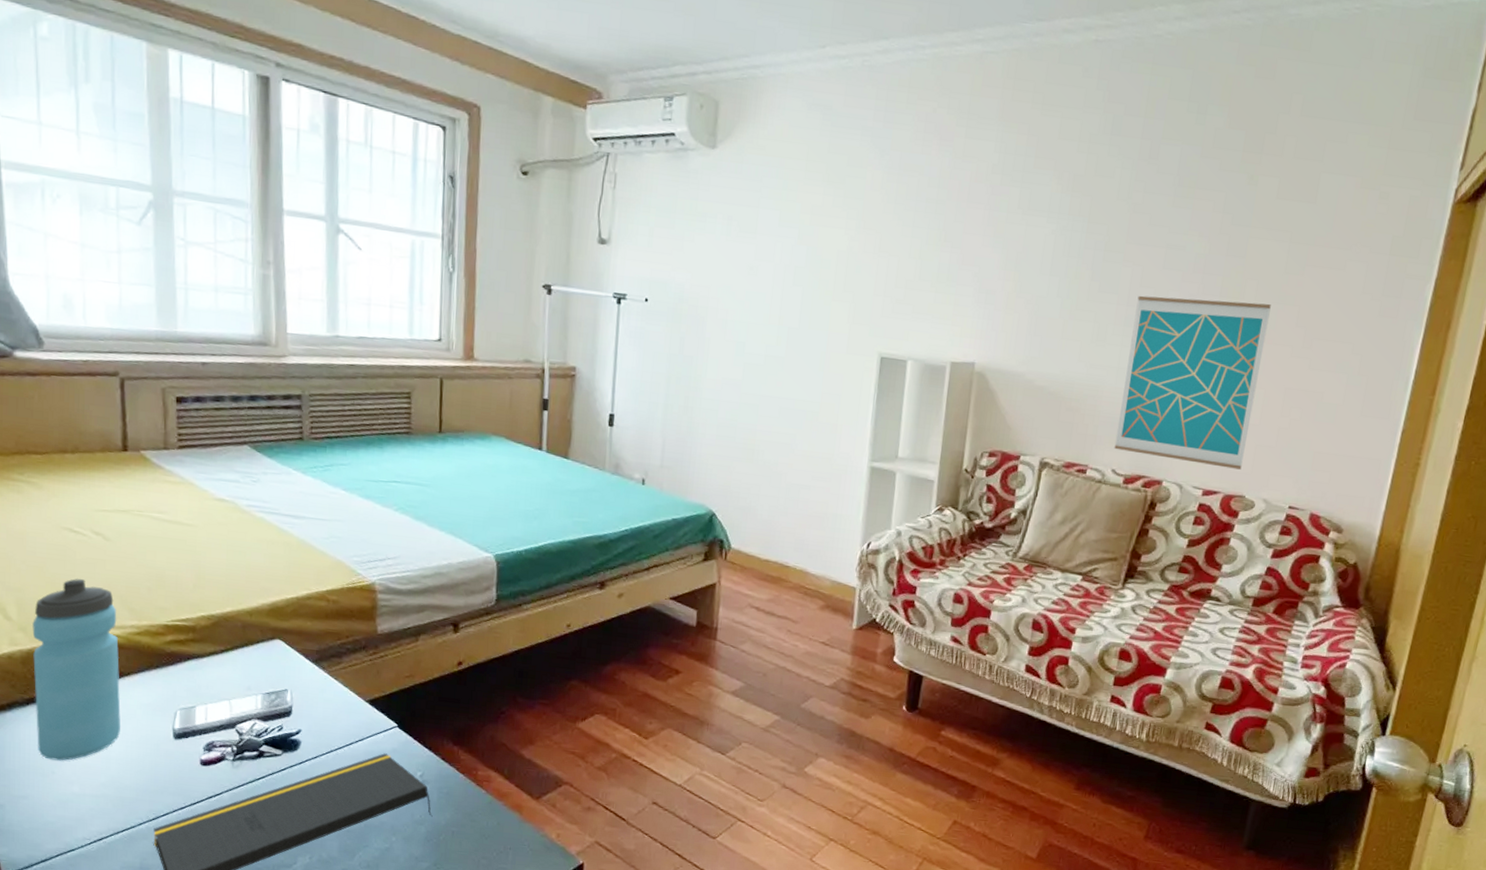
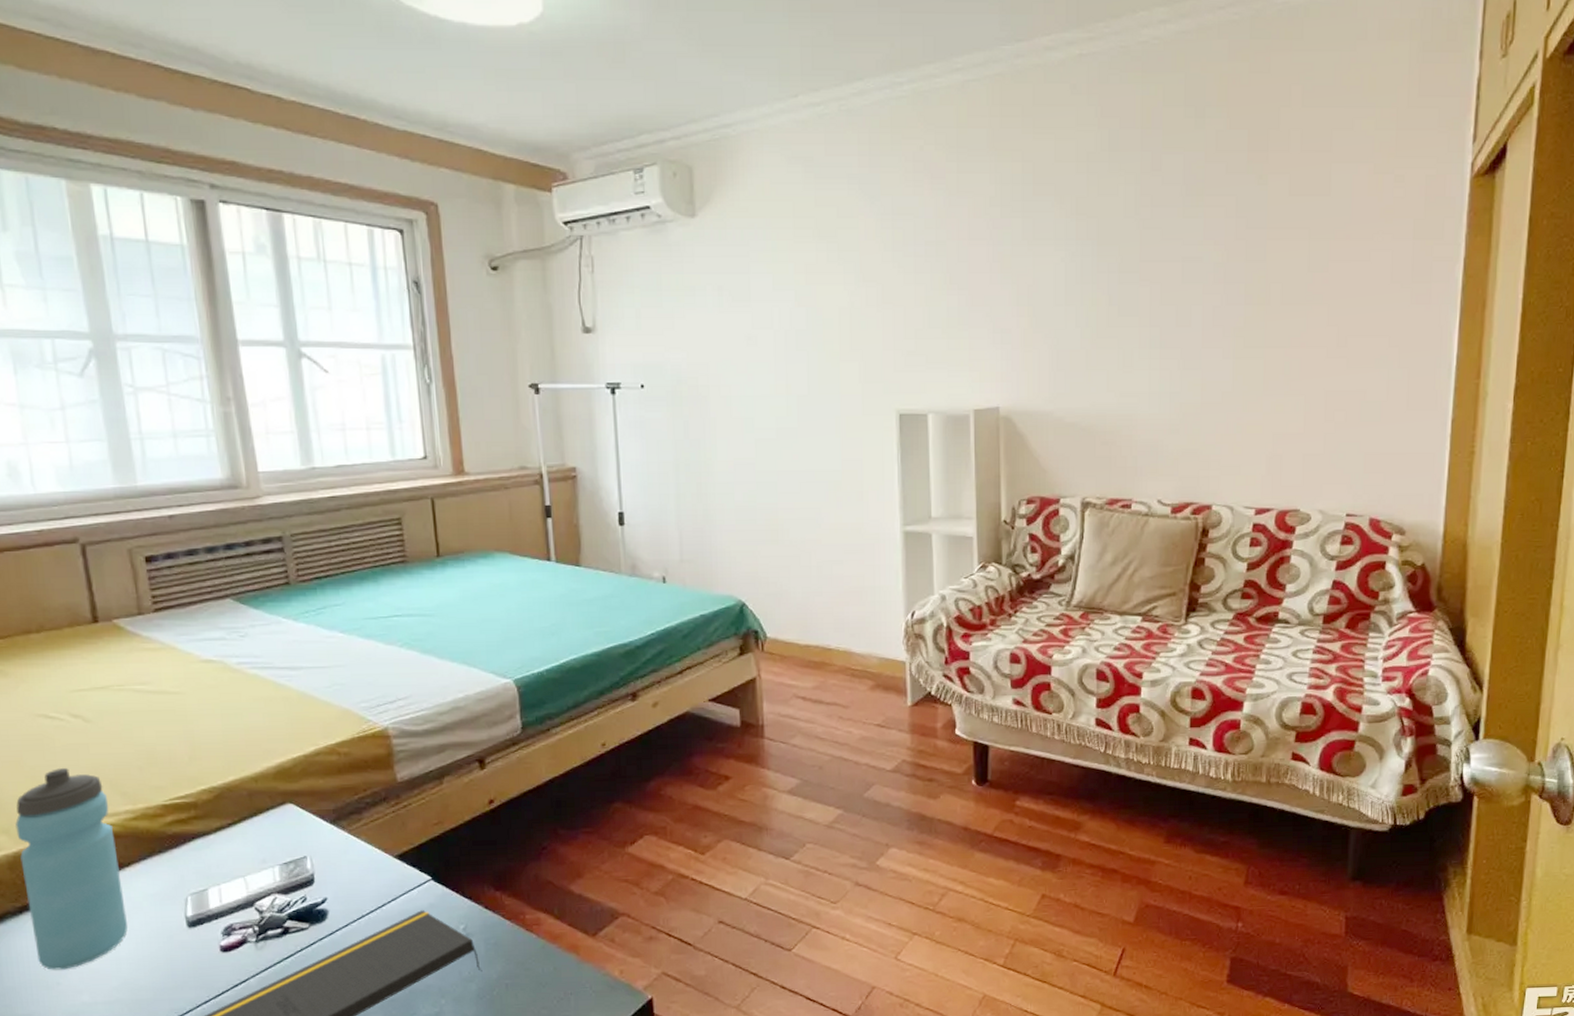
wall art: present [1114,295,1271,470] -> none [1157,307,1299,483]

